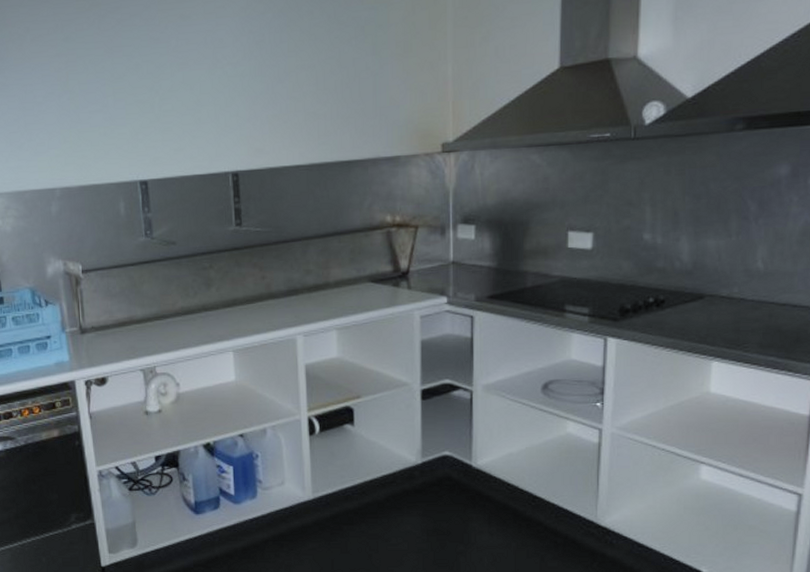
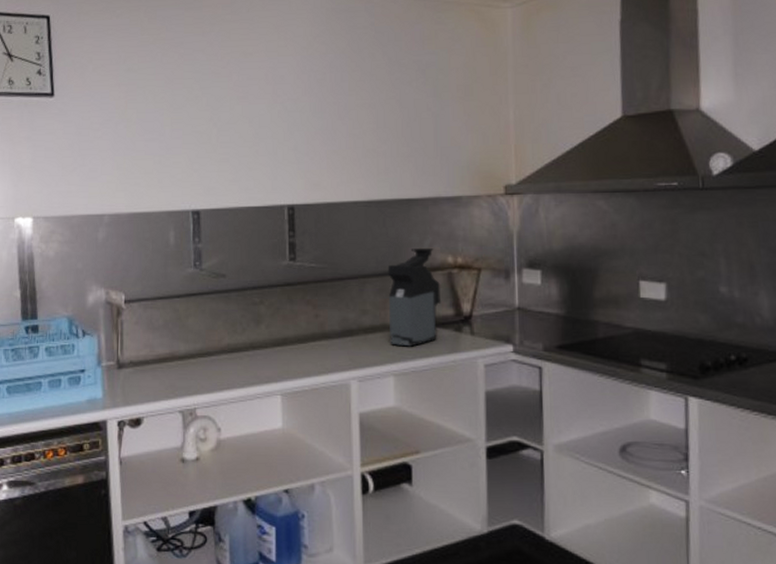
coffee maker: none [329,208,381,303] -> present [387,248,442,347]

